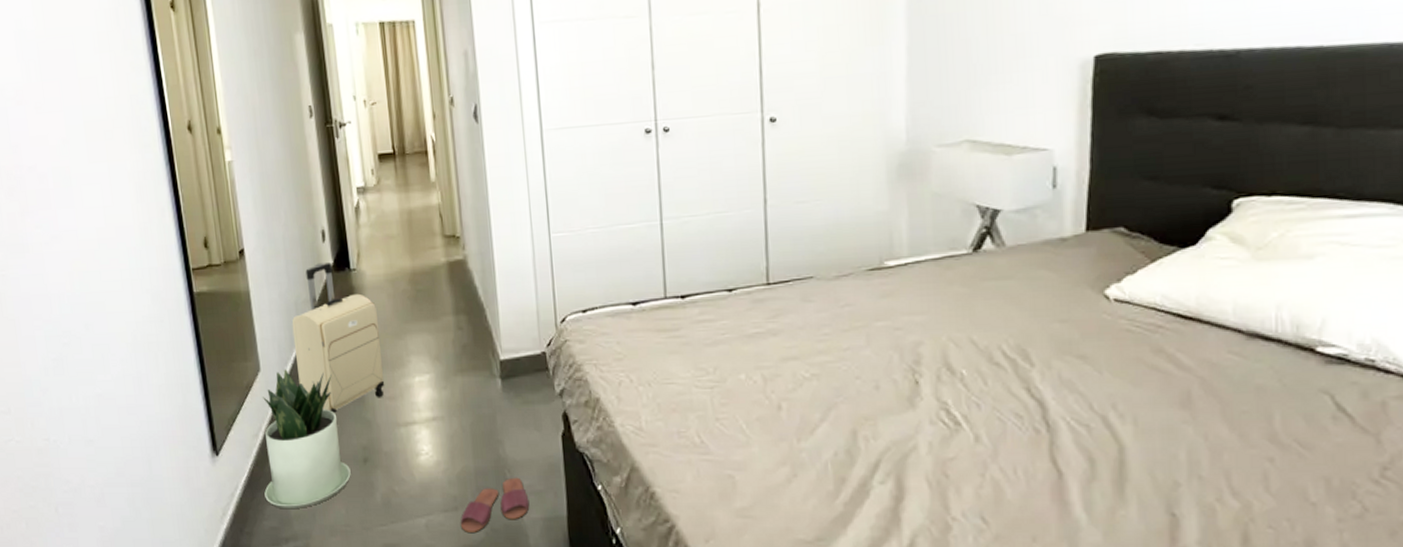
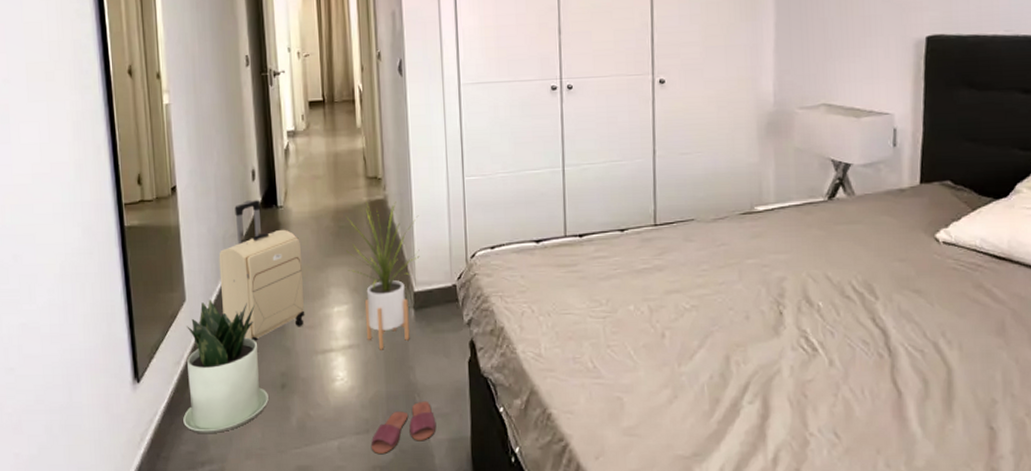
house plant: none [423,262,505,423] -> present [346,201,420,350]

